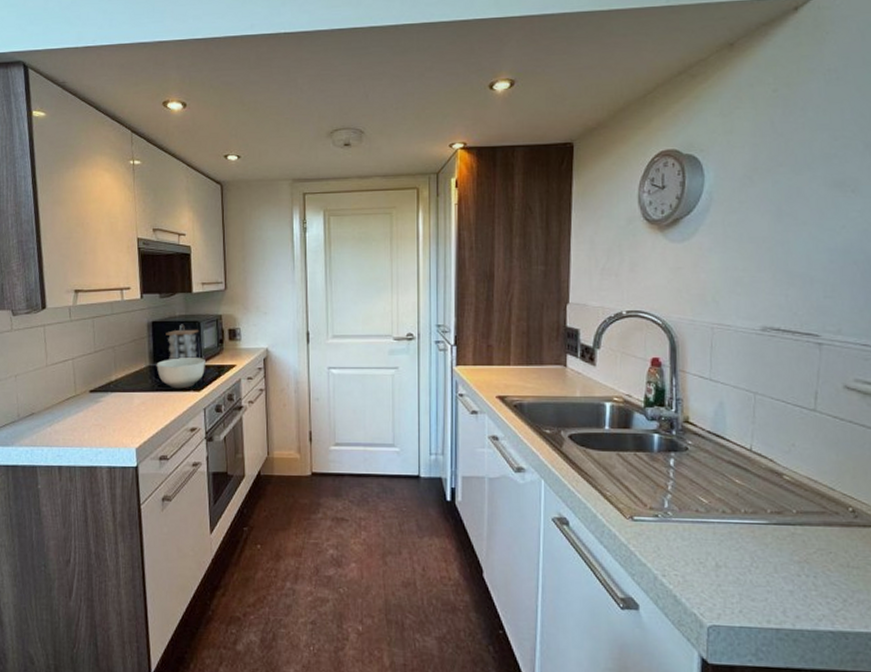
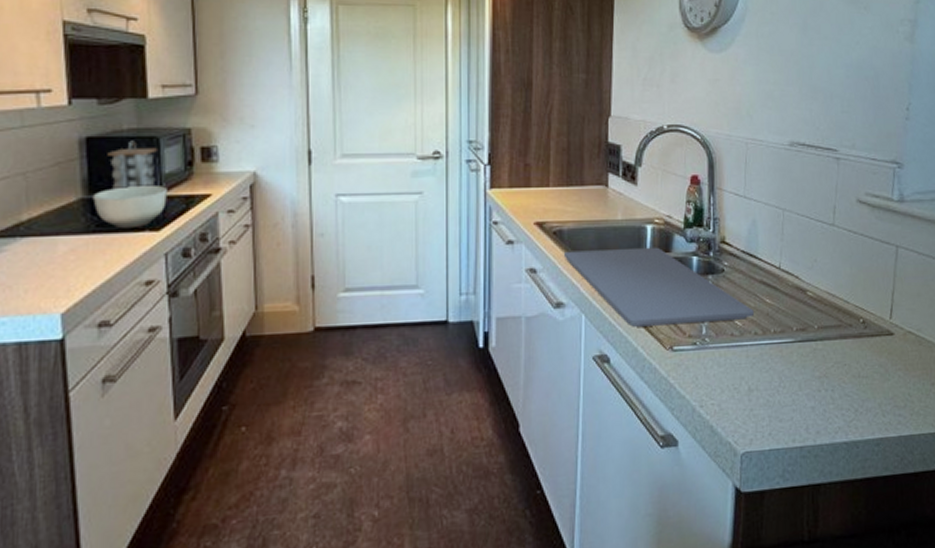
cutting board: none [523,422,721,497] -> present [563,247,754,327]

